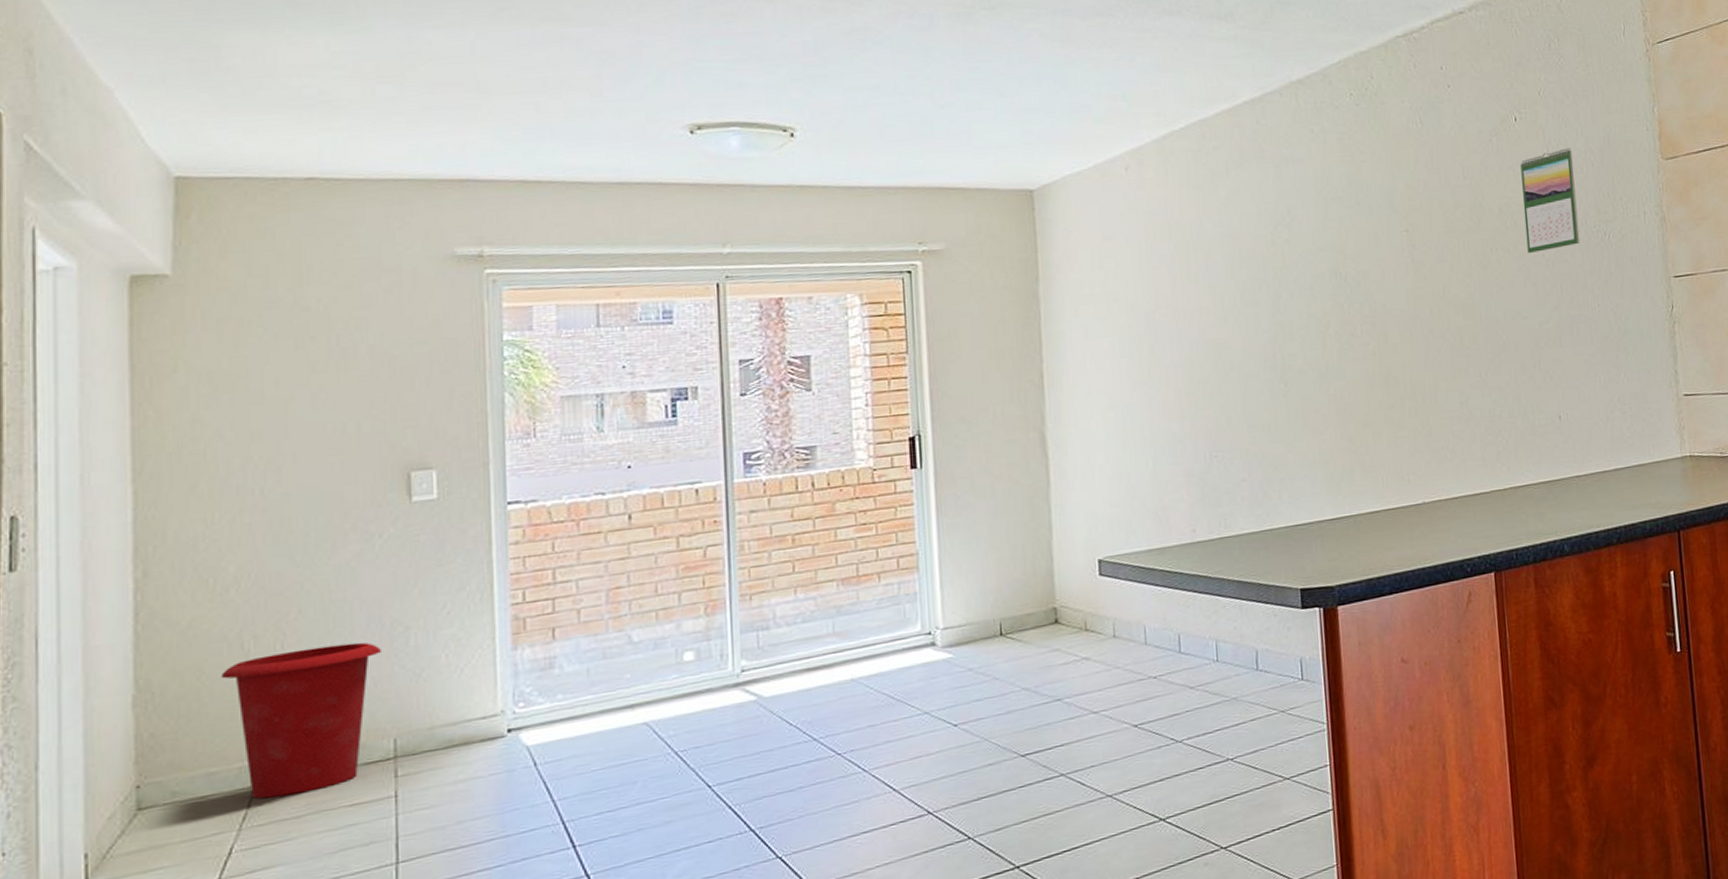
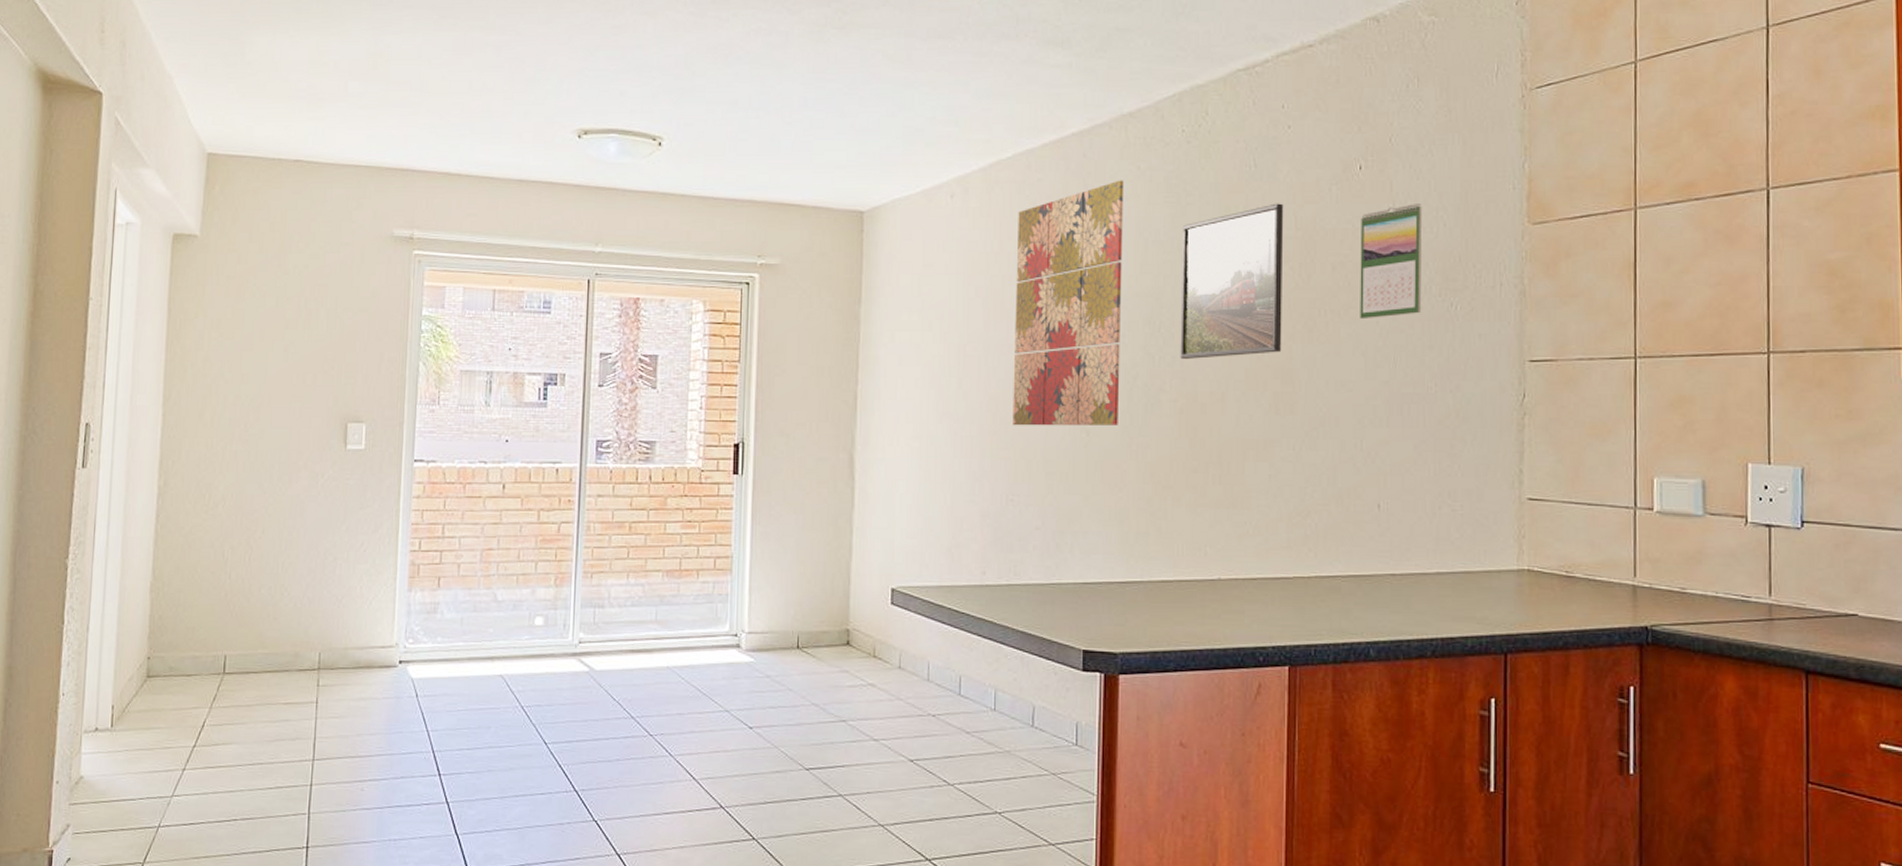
waste bin: present [220,642,383,799] -> none [207,564,317,686]
wall art: none [1196,143,1315,385] -> present [1012,180,1125,426]
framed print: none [1359,155,1461,306] -> present [1180,203,1284,360]

